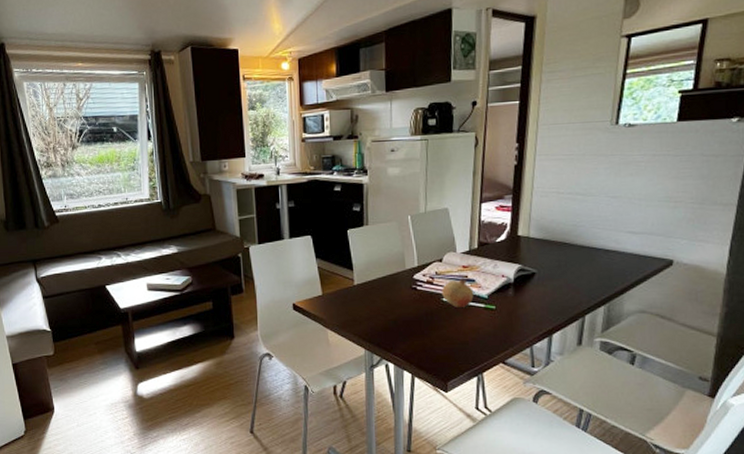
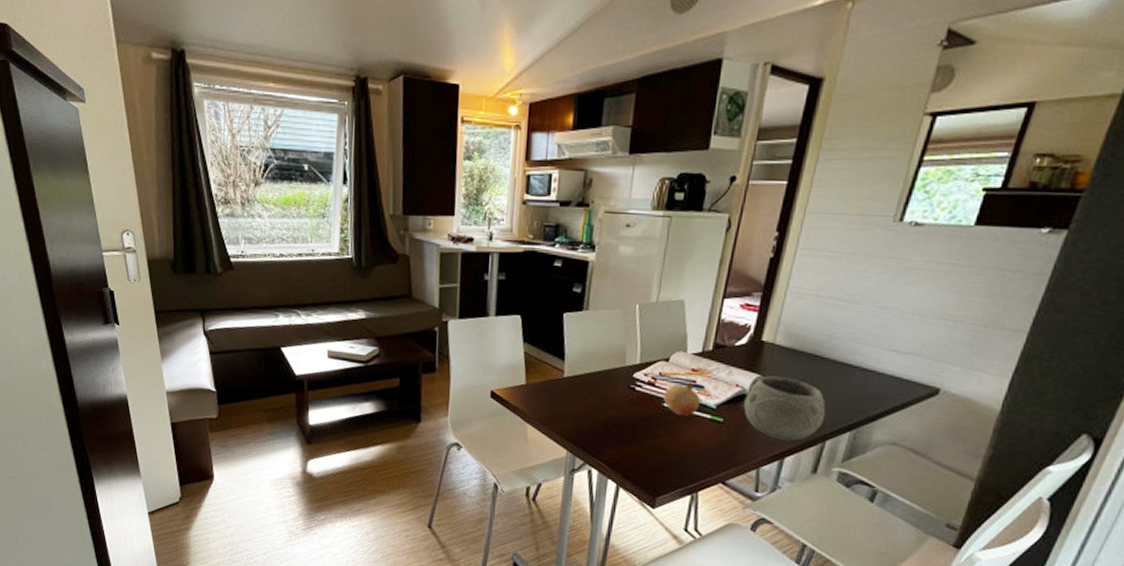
bowl: none [511,264,581,320] -> present [744,375,826,441]

